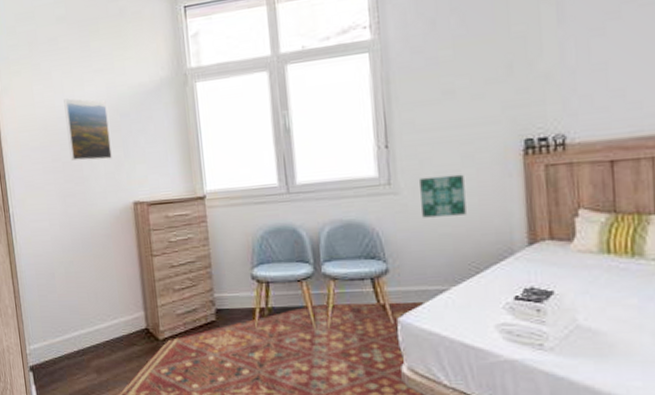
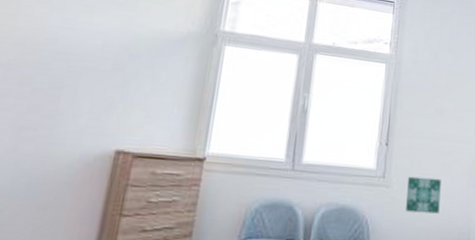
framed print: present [63,98,112,161] -> none [46,20,116,98]

